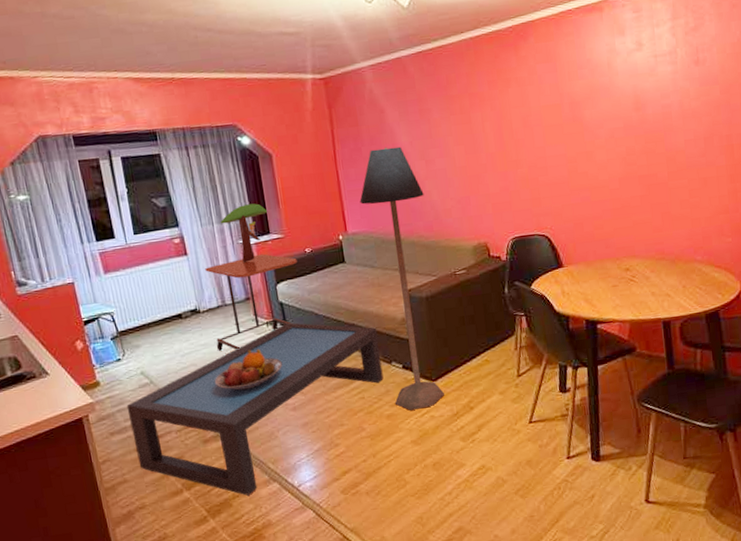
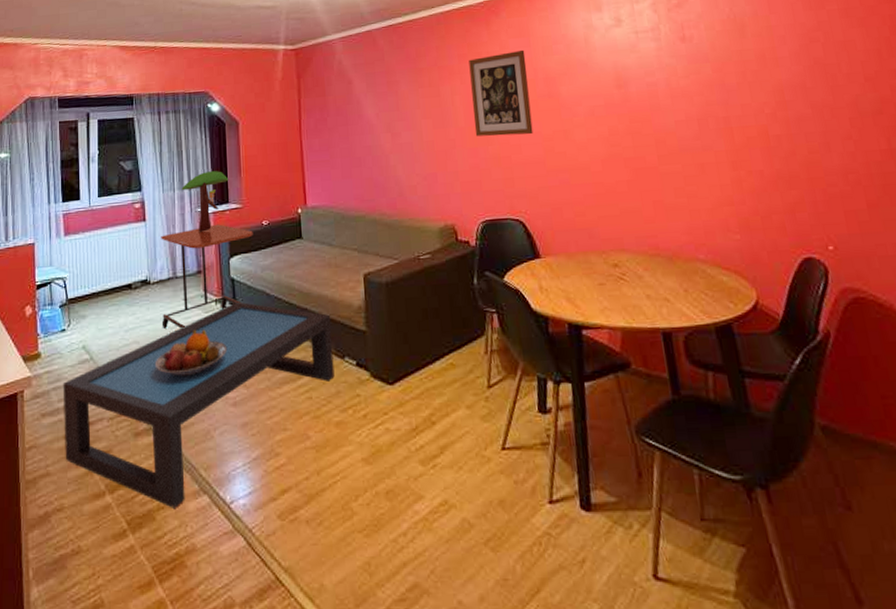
floor lamp: present [359,146,444,410] -> none [321,118,402,419]
wall art: none [498,75,559,161] -> present [468,49,533,137]

